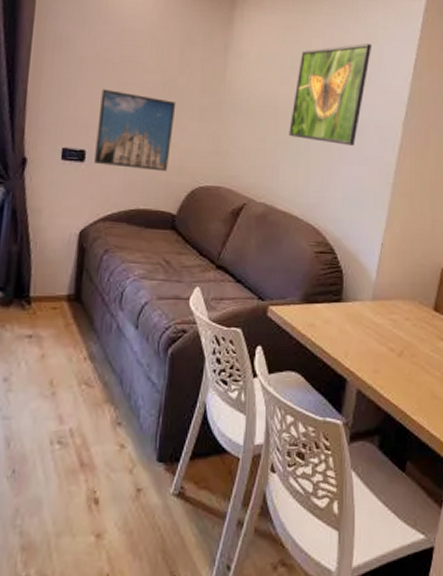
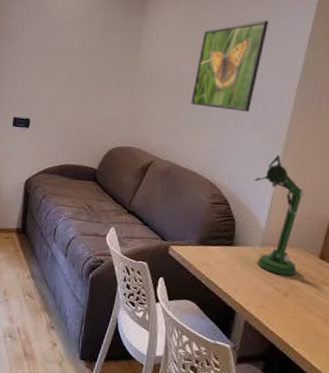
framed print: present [94,89,176,172] -> none [36,71,99,135]
desk lamp: none [362,194,415,334] -> present [254,154,304,277]

